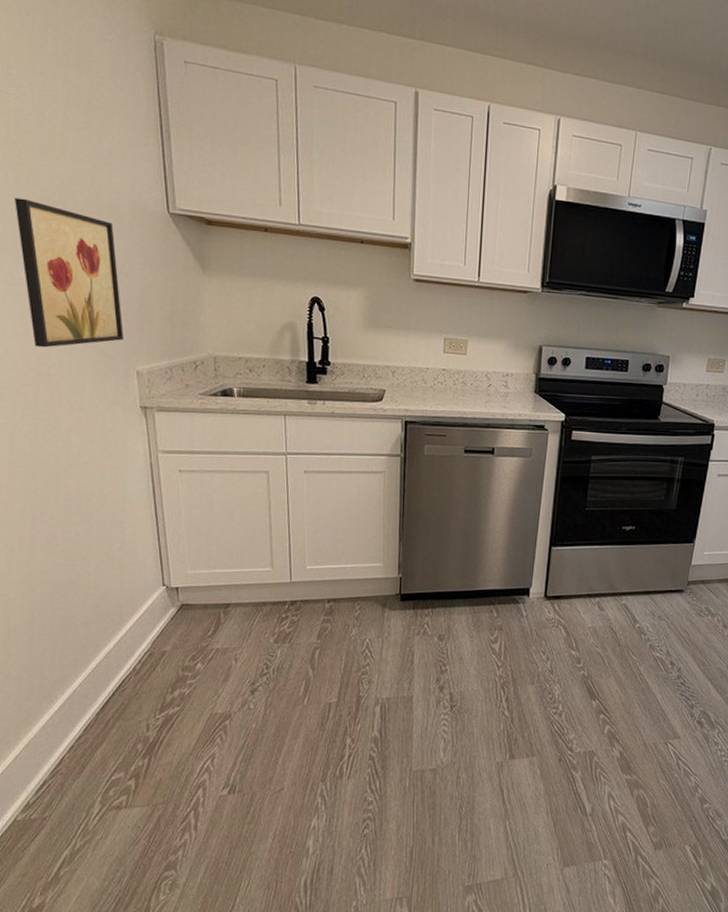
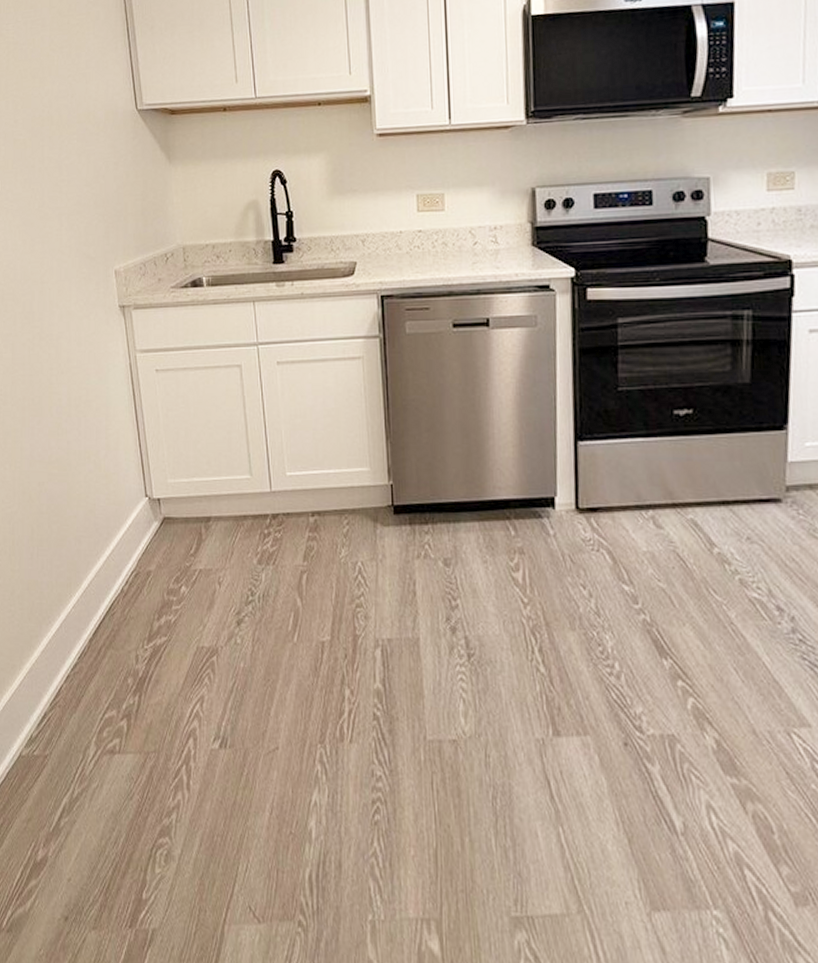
wall art: present [15,197,125,348] -> none [14,120,103,257]

